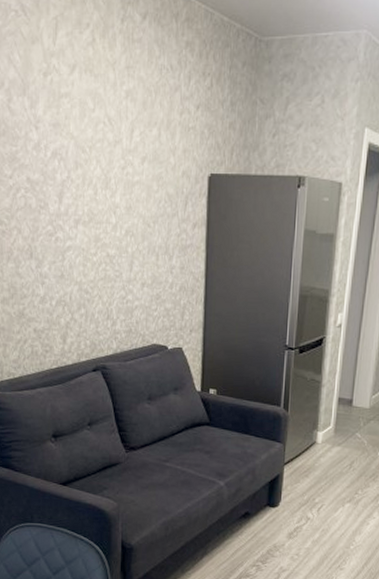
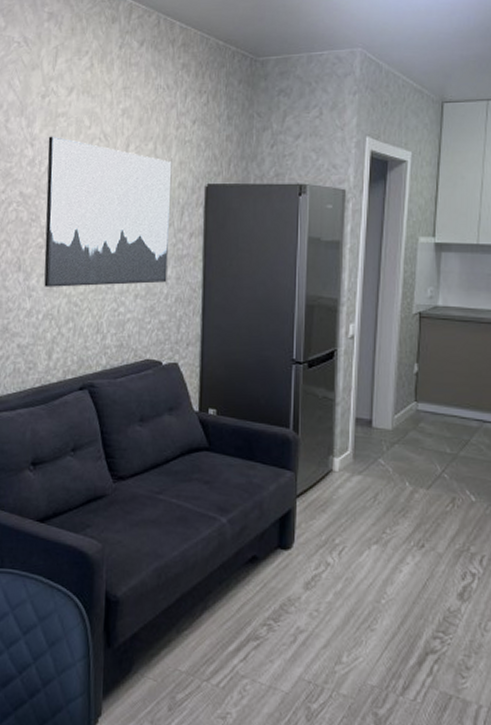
wall art: none [52,118,176,275] -> present [44,136,172,287]

